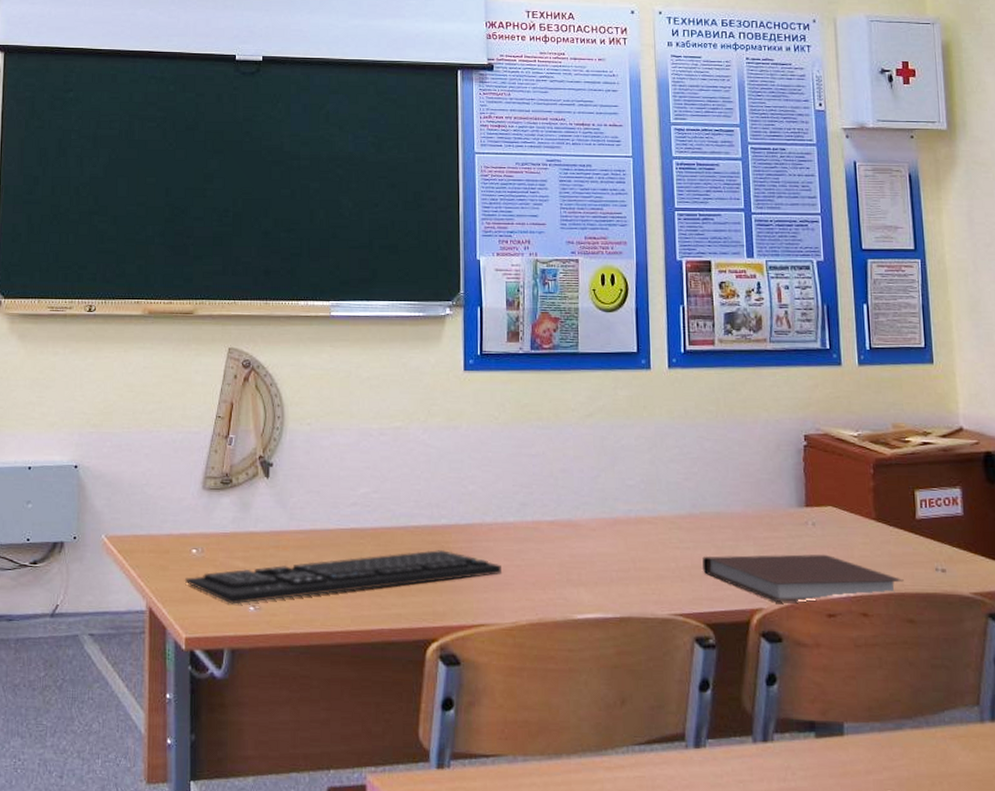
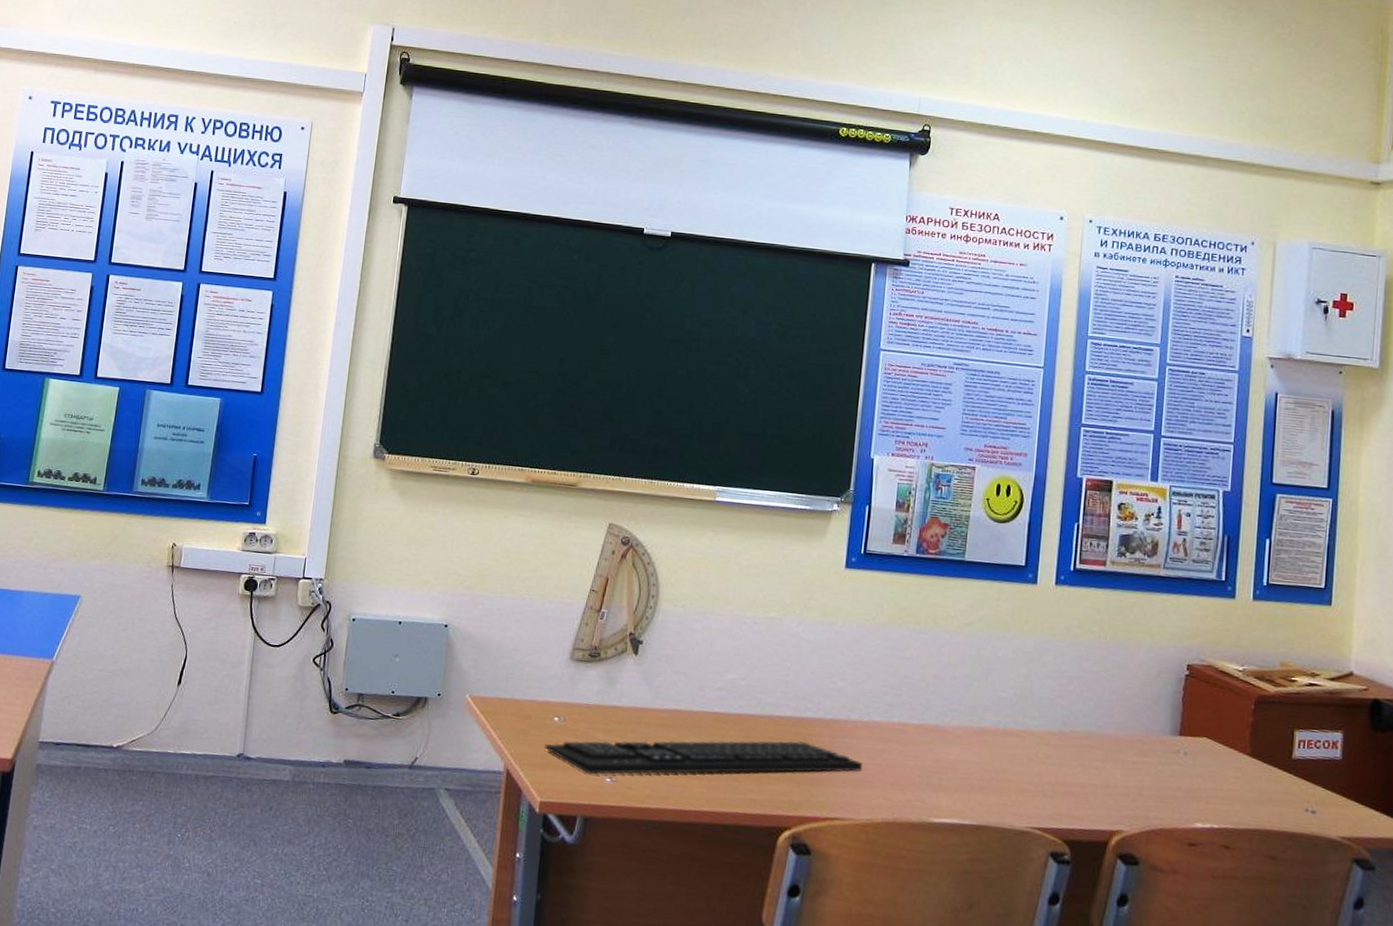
notebook: present [702,554,904,602] -> none [1066,773,1271,830]

